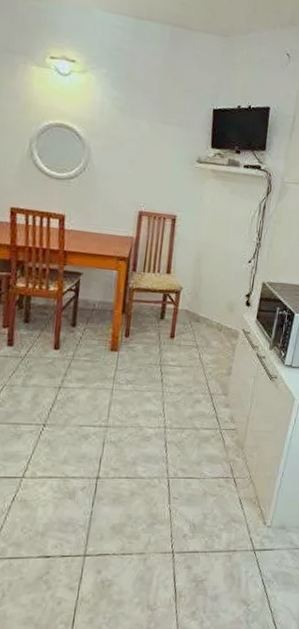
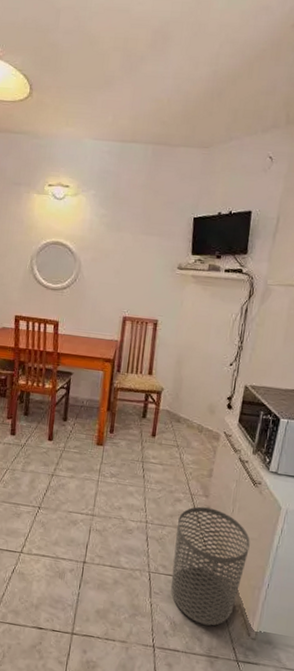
waste bin: none [190,405,267,521] -> present [170,506,250,626]

